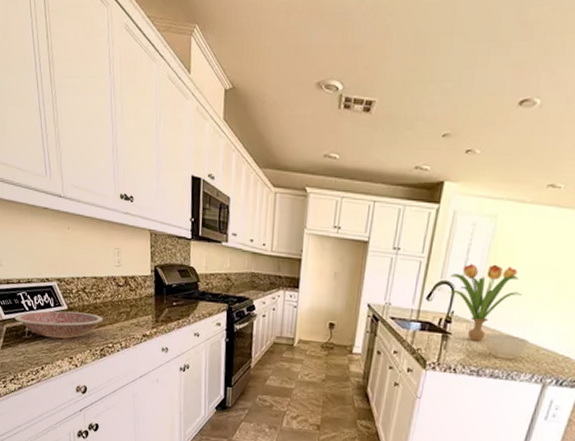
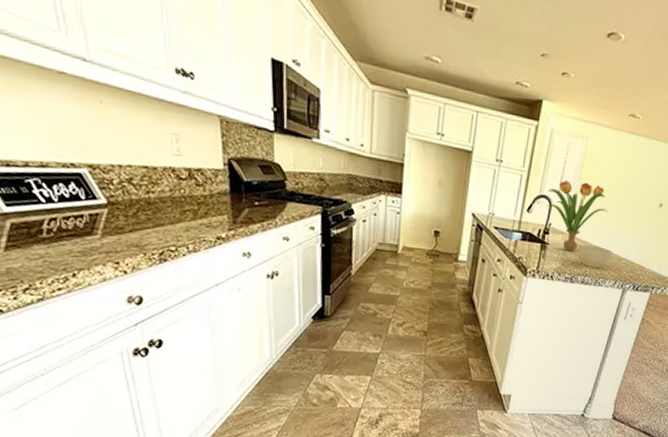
bowl: present [14,310,103,338] -> none [23,204,161,239]

